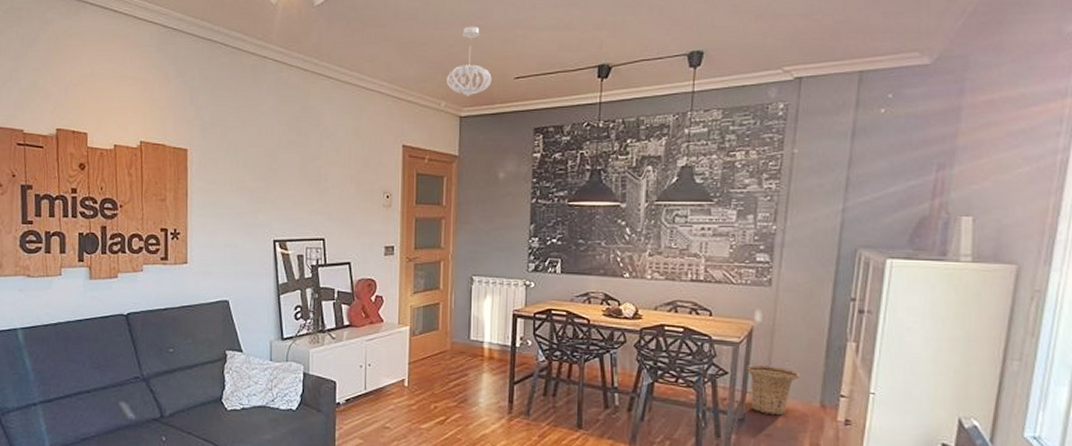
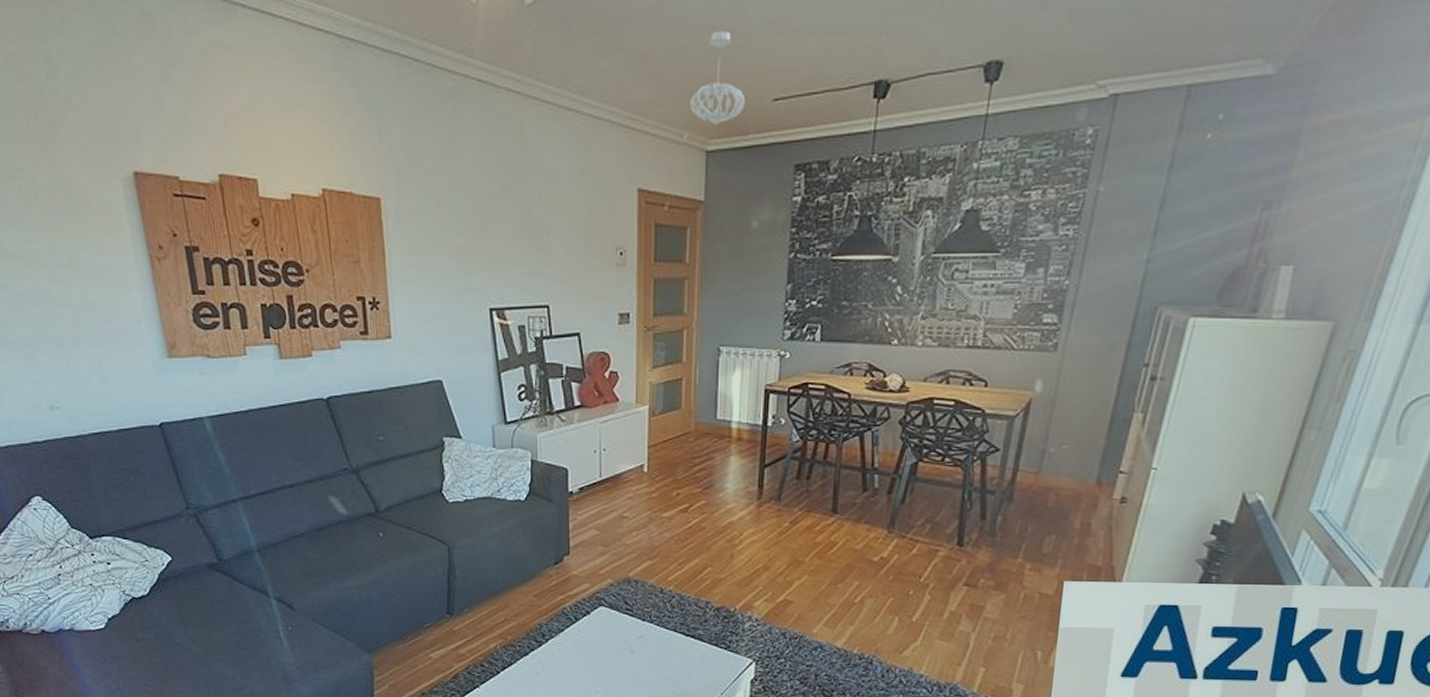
basket: present [745,365,800,416] -> none [1019,441,1078,495]

